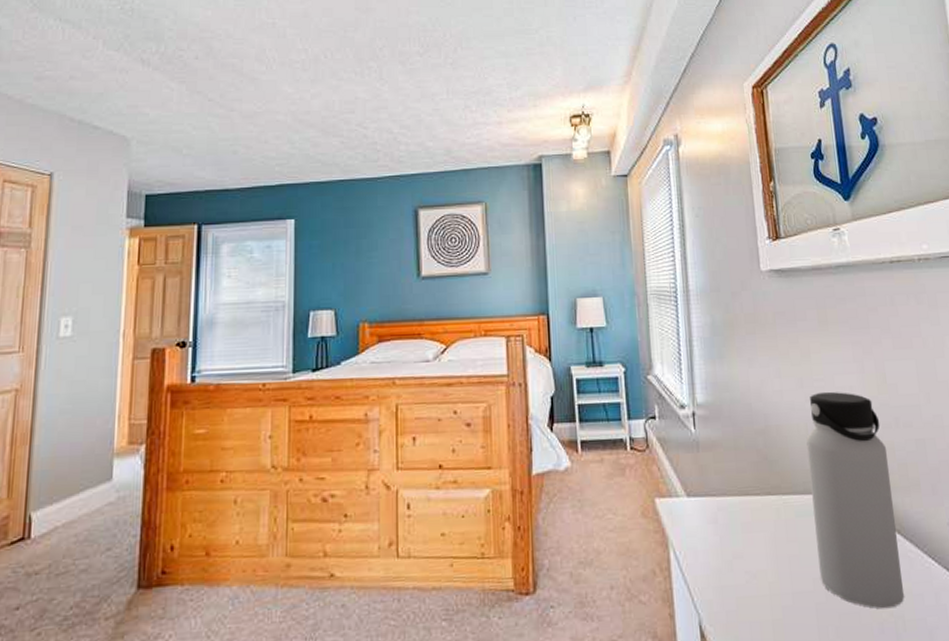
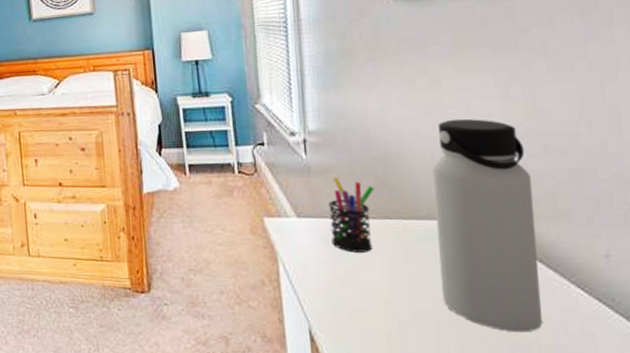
pen holder: none [716,451,758,533] -> present [328,176,375,252]

